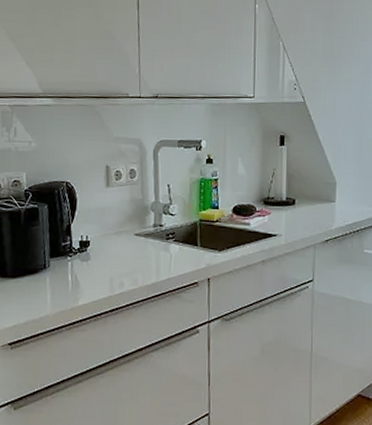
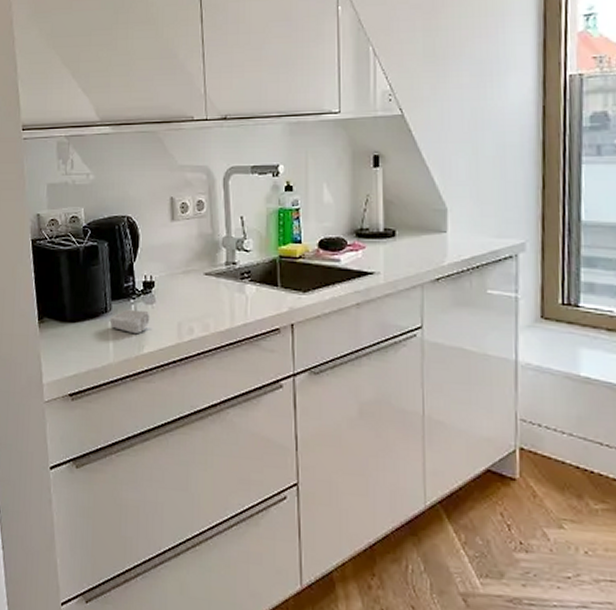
soap bar: none [48,266,86,288] -> present [110,309,150,334]

